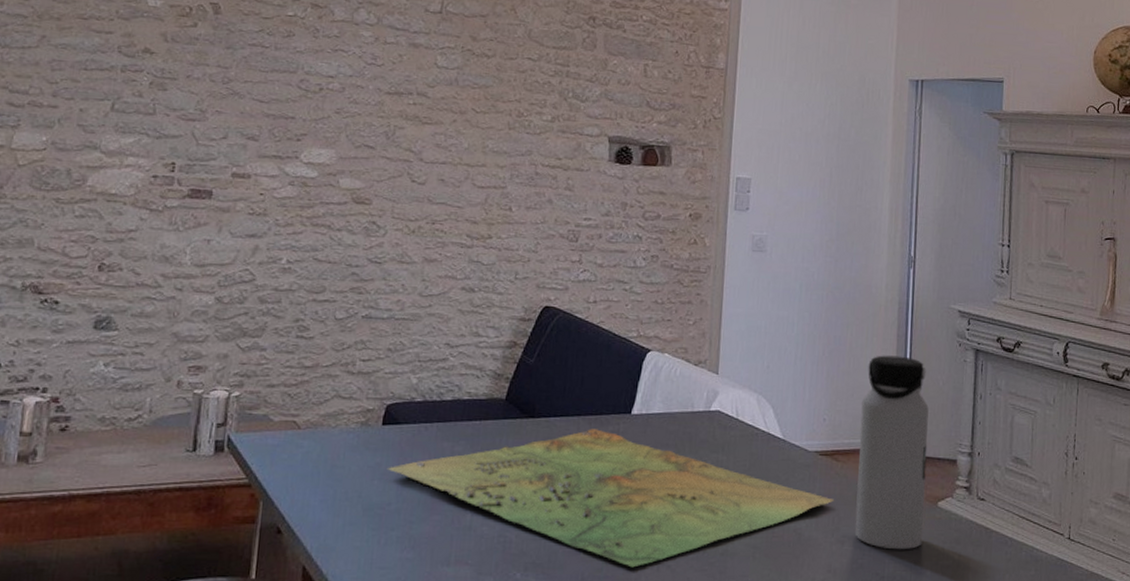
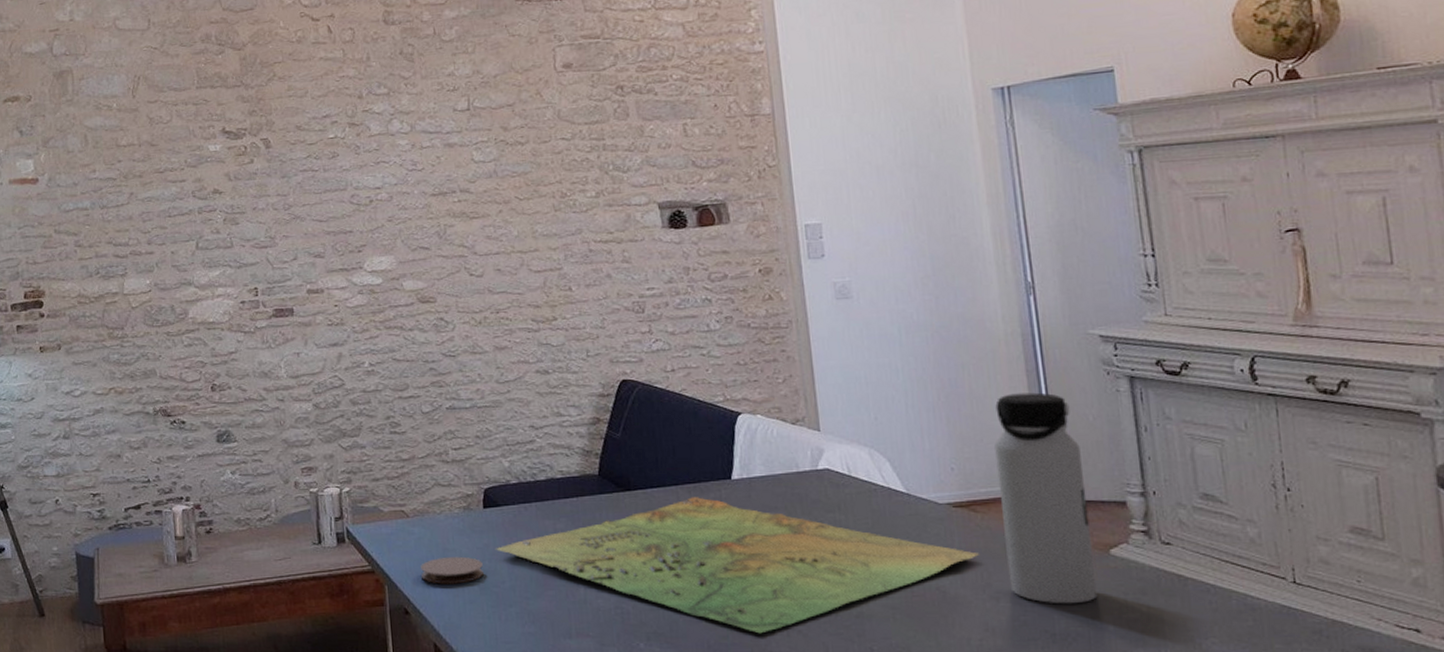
coaster: none [302,473,371,504] -> present [421,556,484,584]

